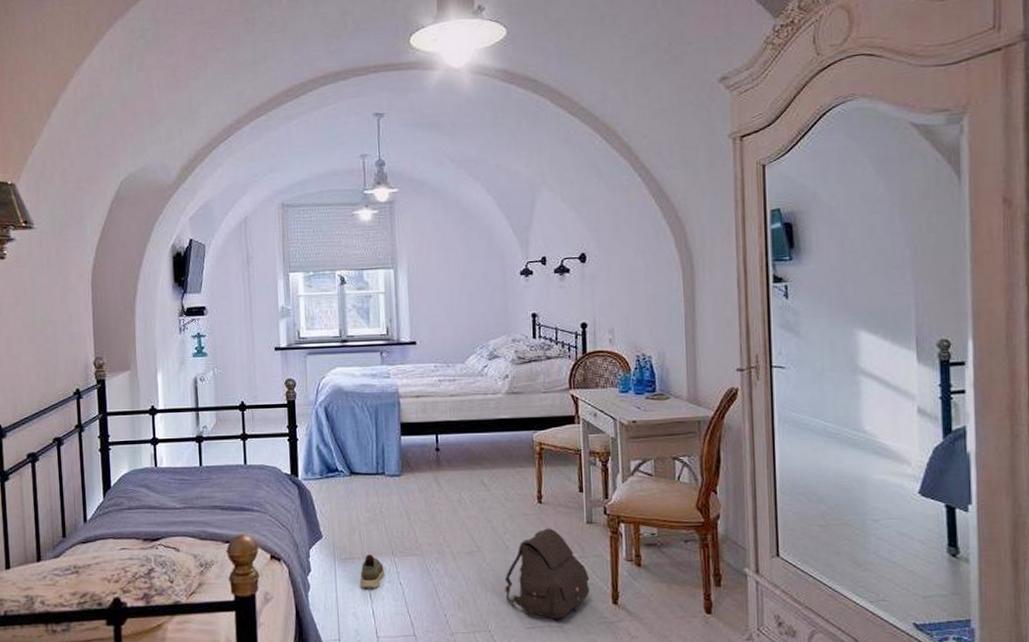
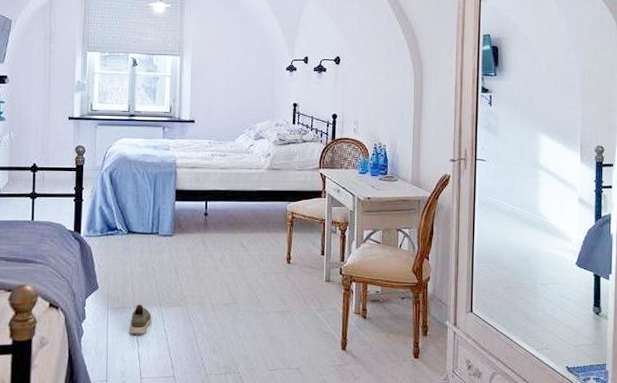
satchel: present [504,528,591,620] -> none [254,285,325,363]

